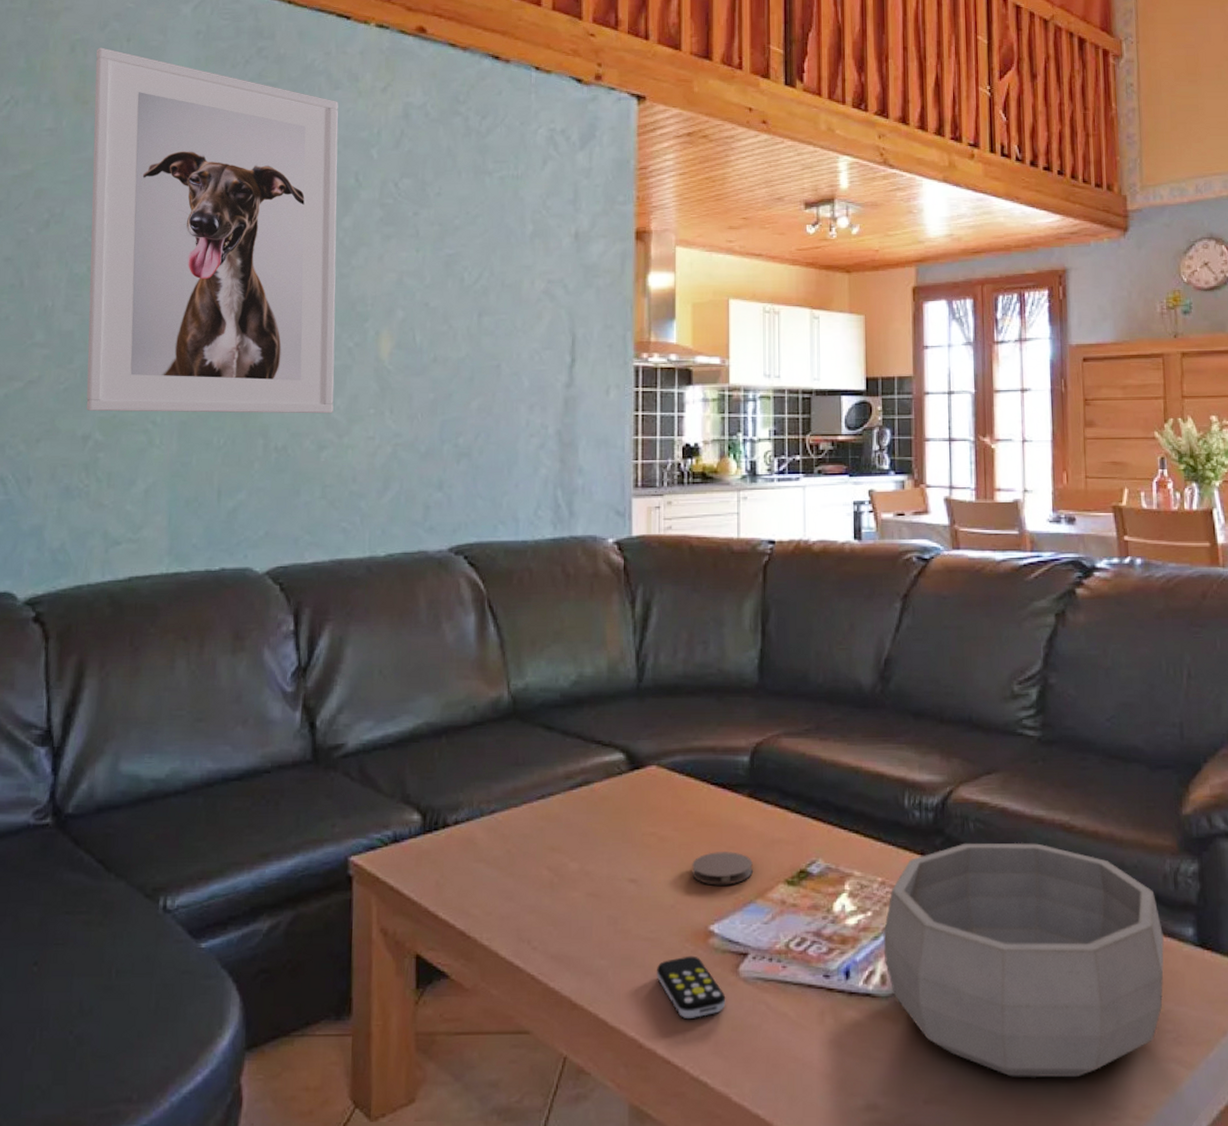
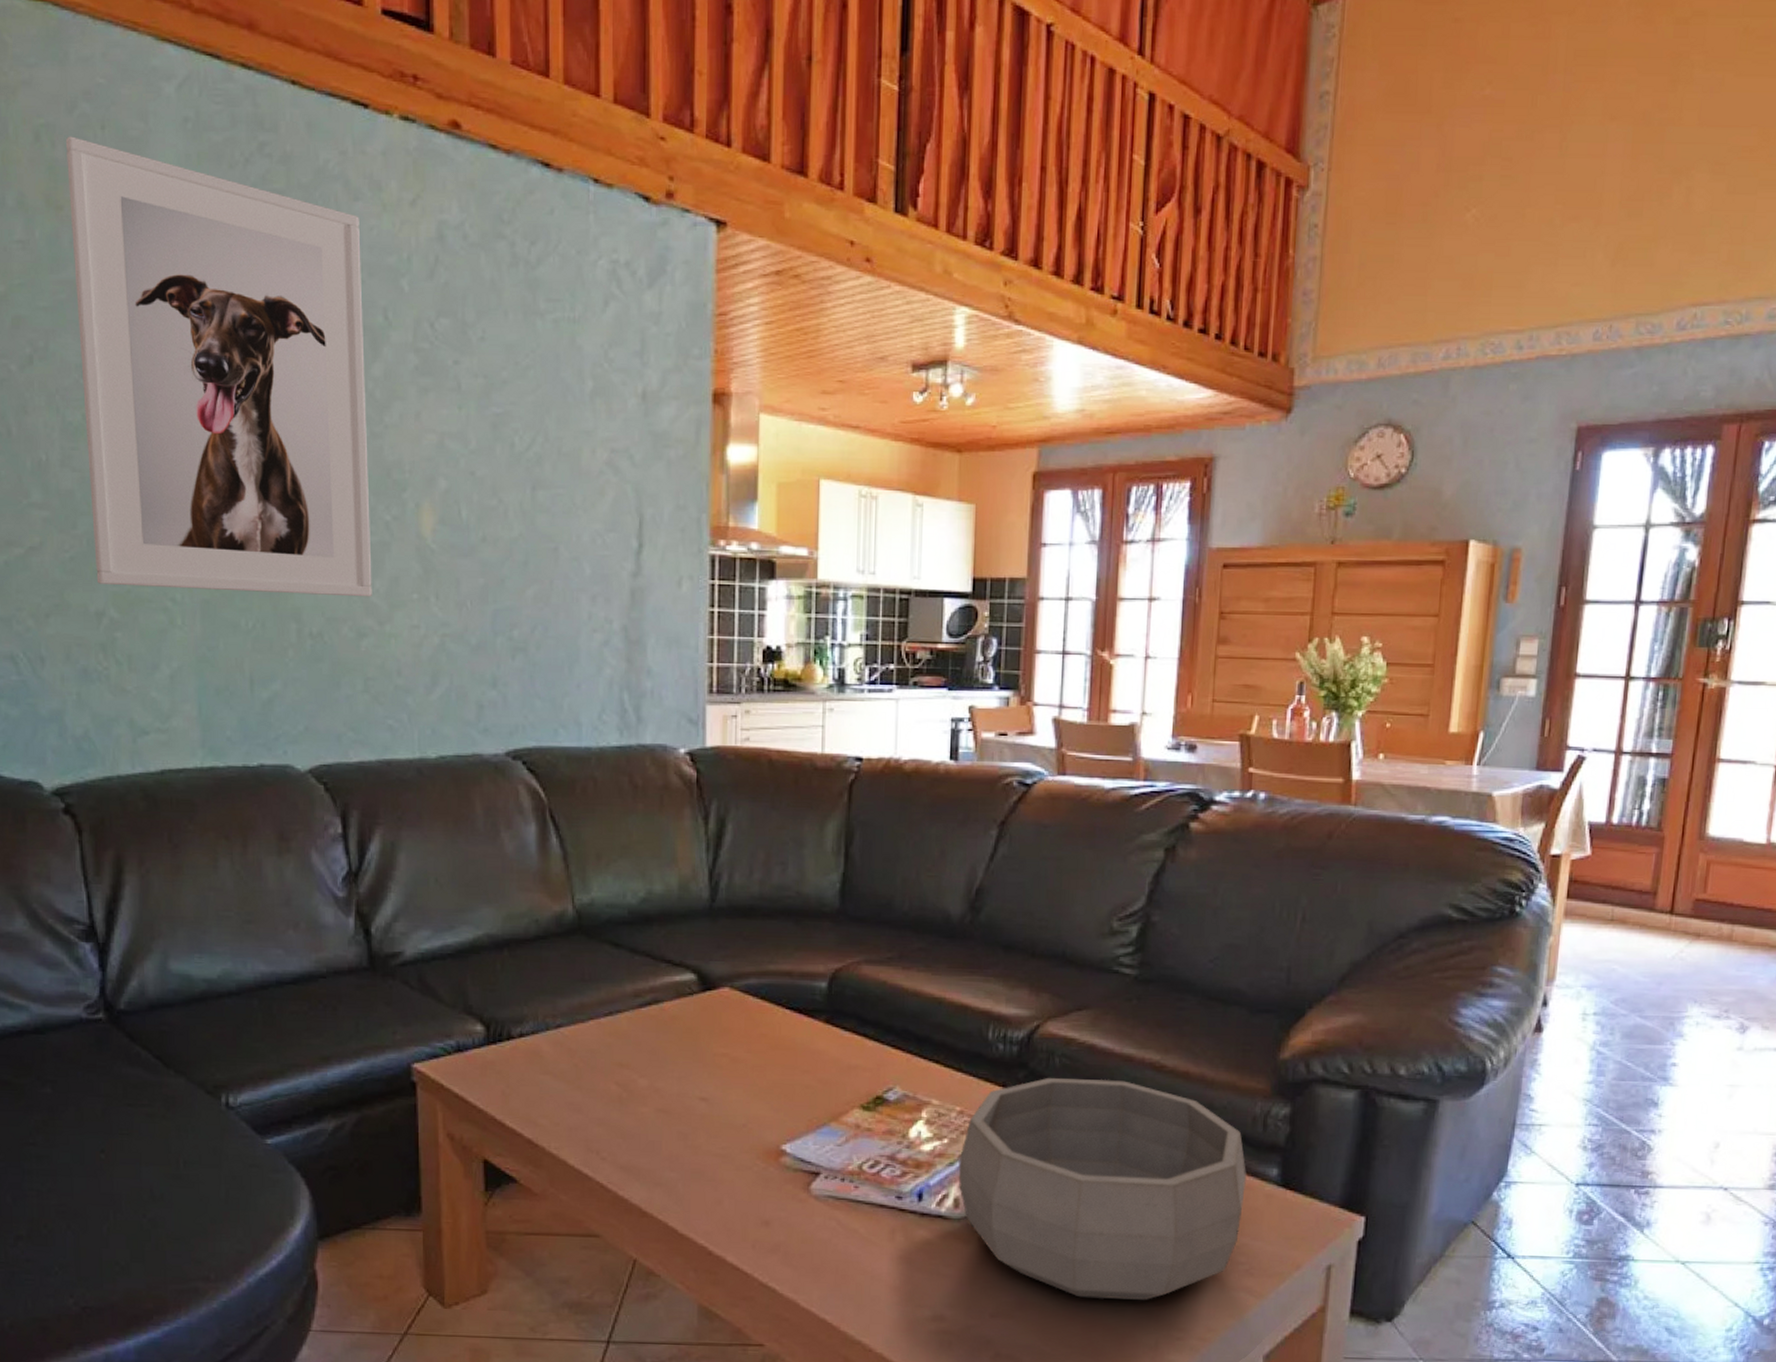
remote control: present [657,955,726,1018] -> none [727,1172,797,1230]
coaster: present [692,850,753,886] -> none [765,1074,828,1108]

